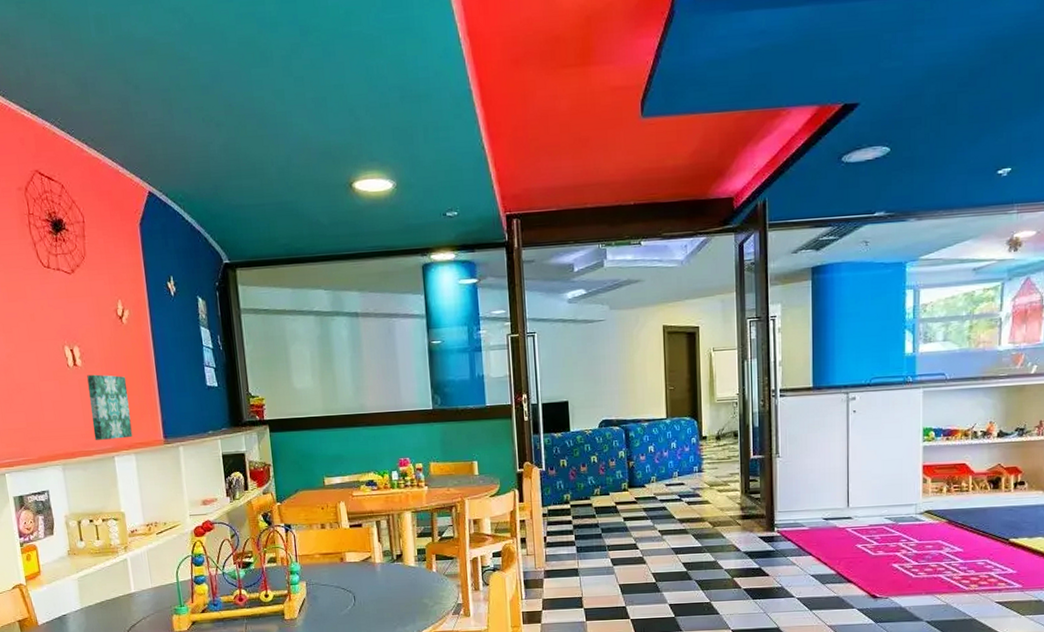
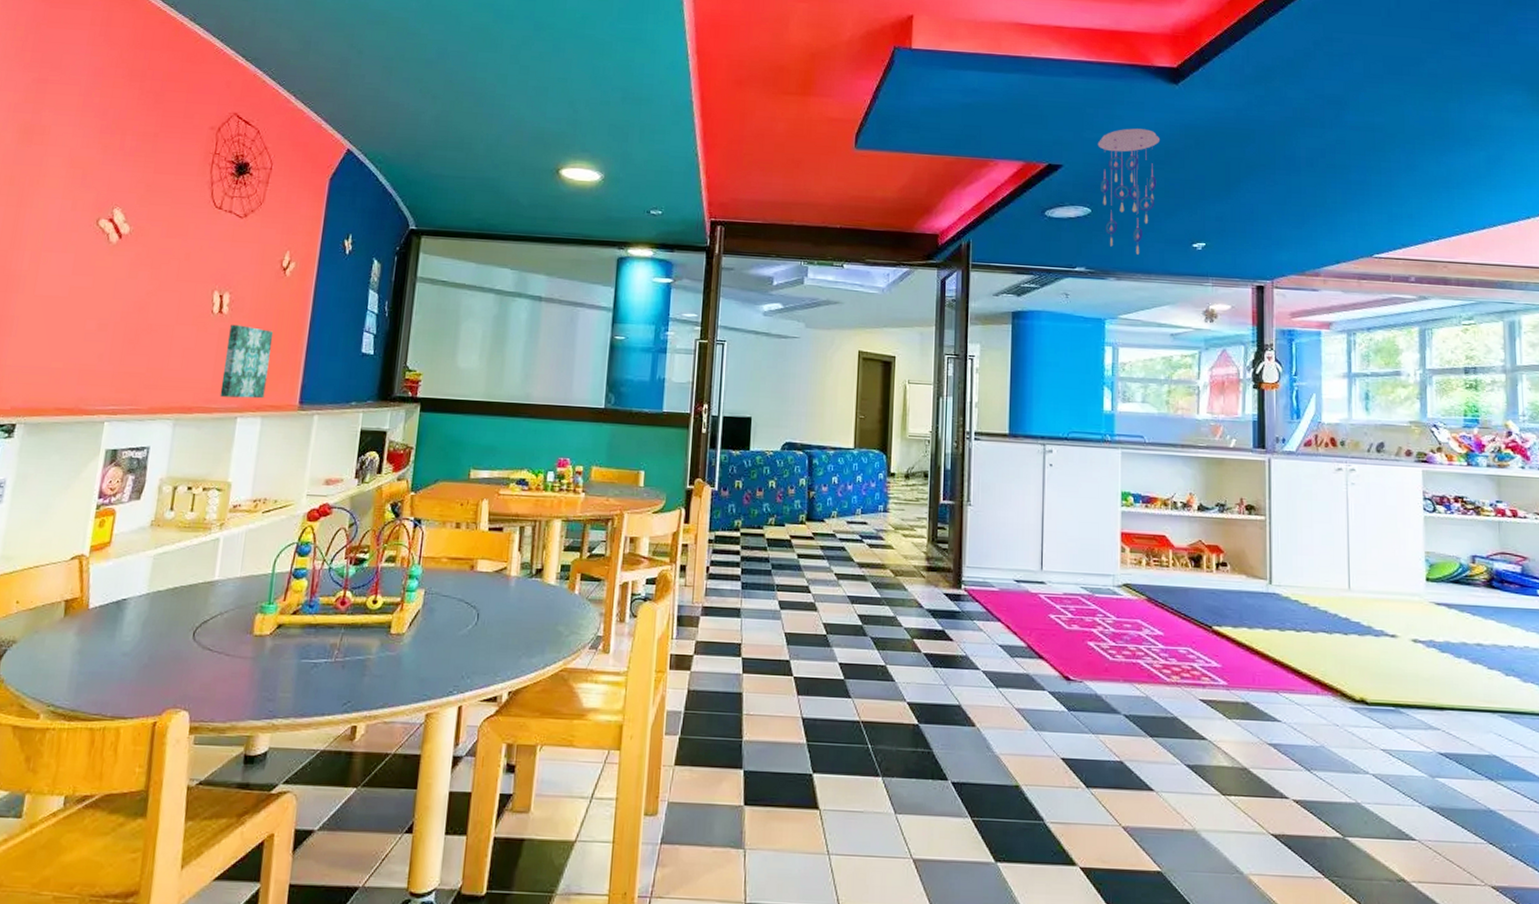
ceiling mobile: none [896,48,965,190] -> present [1097,128,1161,255]

